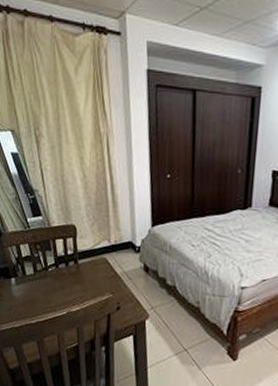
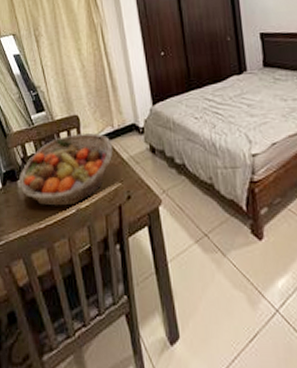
fruit basket: none [12,243,108,308] -> present [18,133,113,206]

